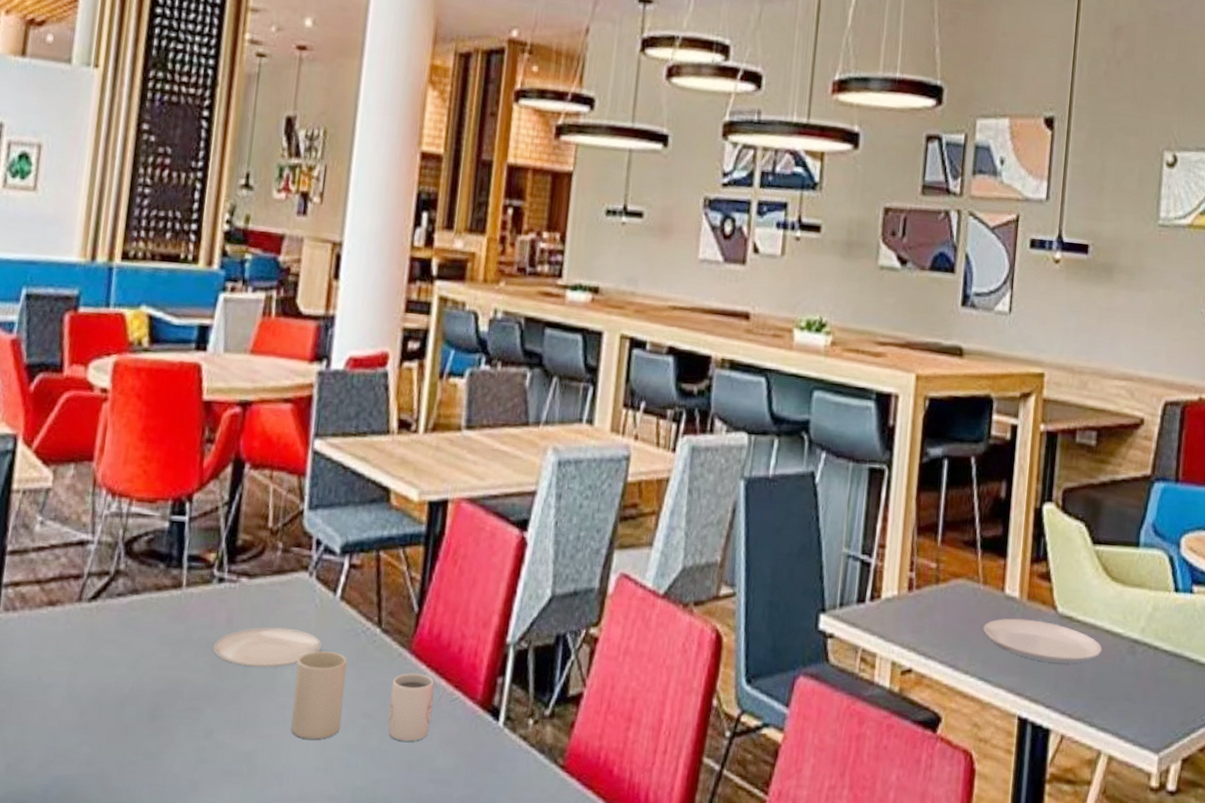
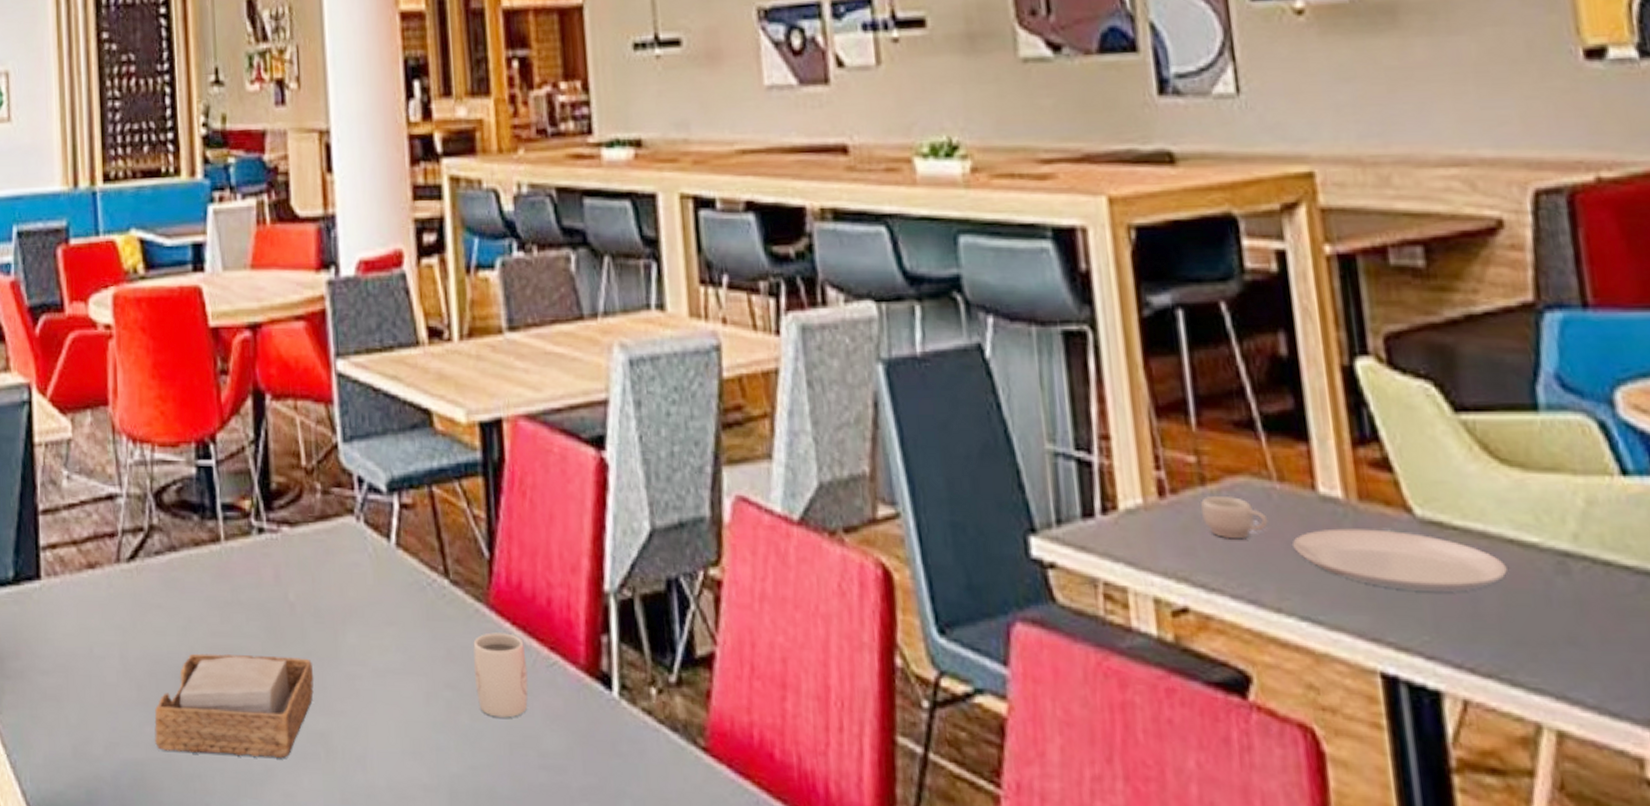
napkin holder: none [89,683,249,774] -> present [154,653,314,758]
plate: present [213,627,322,668] -> none [265,583,385,631]
cup: present [291,651,347,740] -> none [359,609,423,717]
cup: none [932,592,972,623] -> present [1201,495,1269,540]

